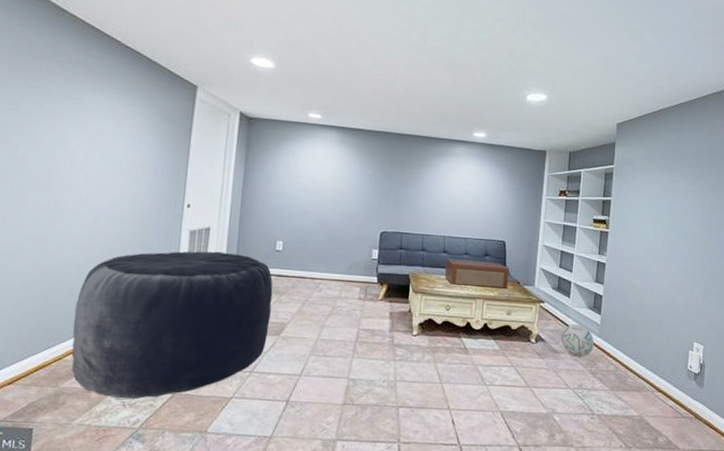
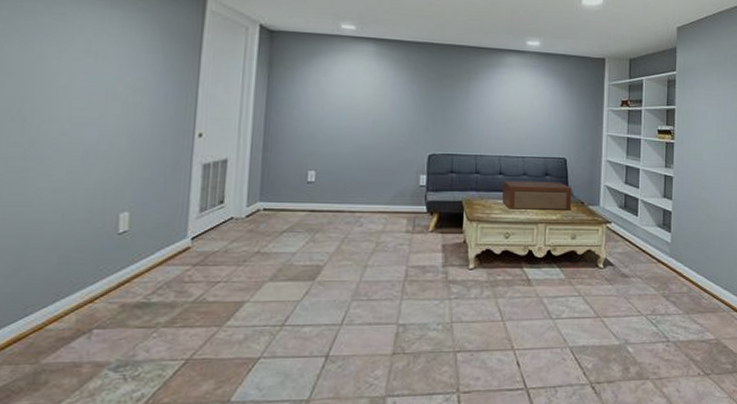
bean bag chair: present [71,251,273,400] -> none [55,187,306,371]
ball: present [561,324,595,357] -> none [631,244,666,280]

